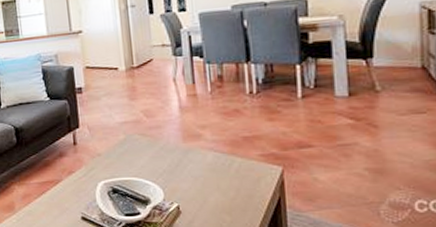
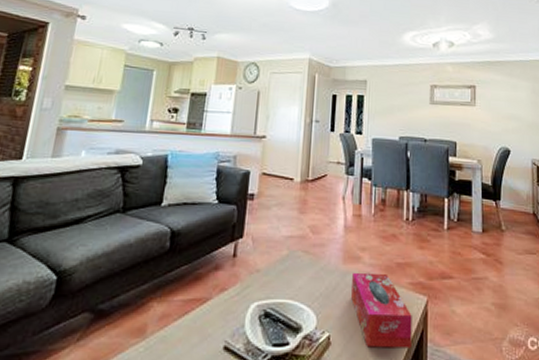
tissue box: none [194,147,268,215] -> present [351,272,412,349]

